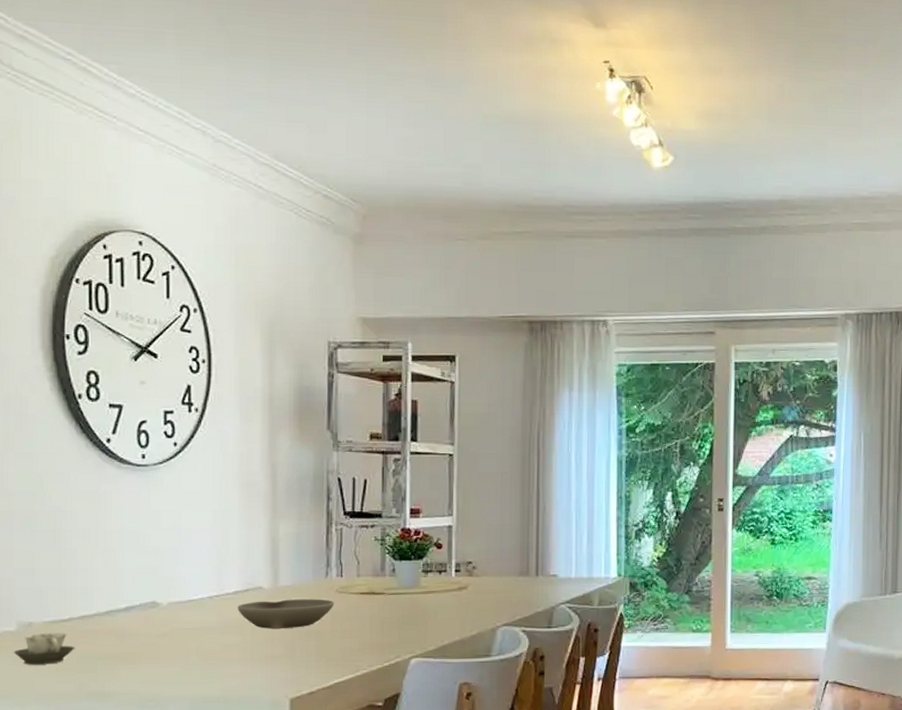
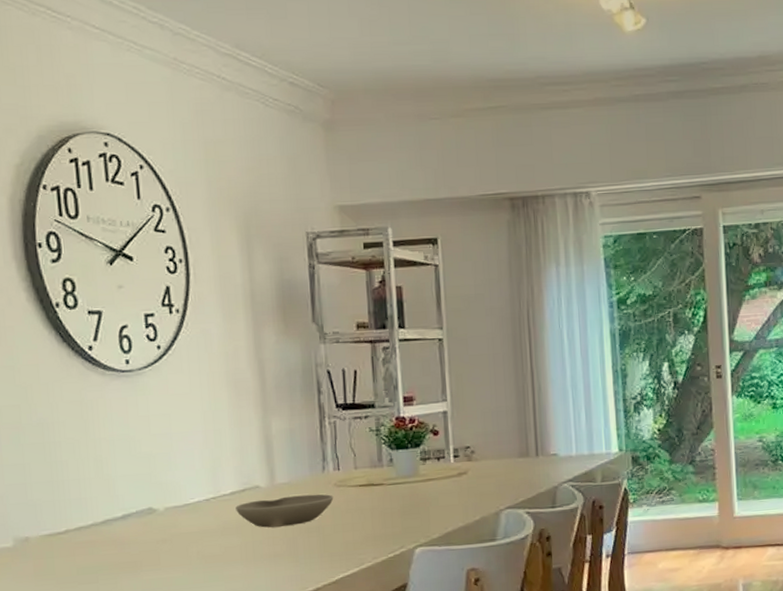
cup: present [13,632,75,665] -> none [12,544,75,580]

